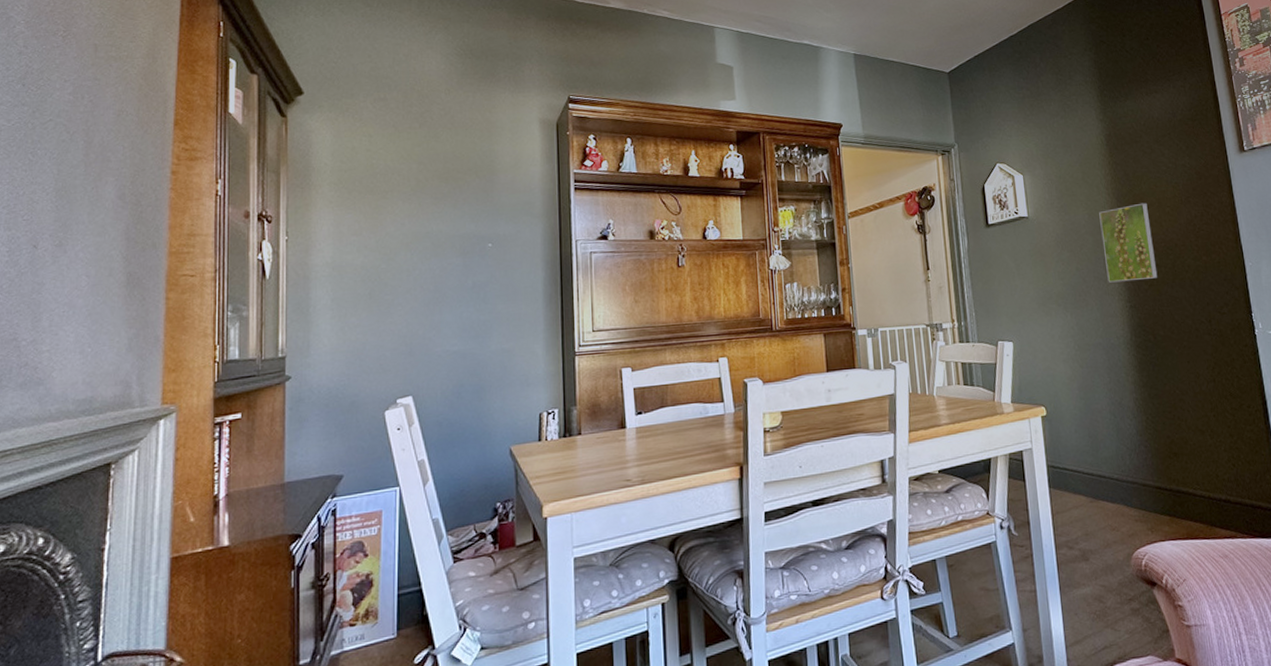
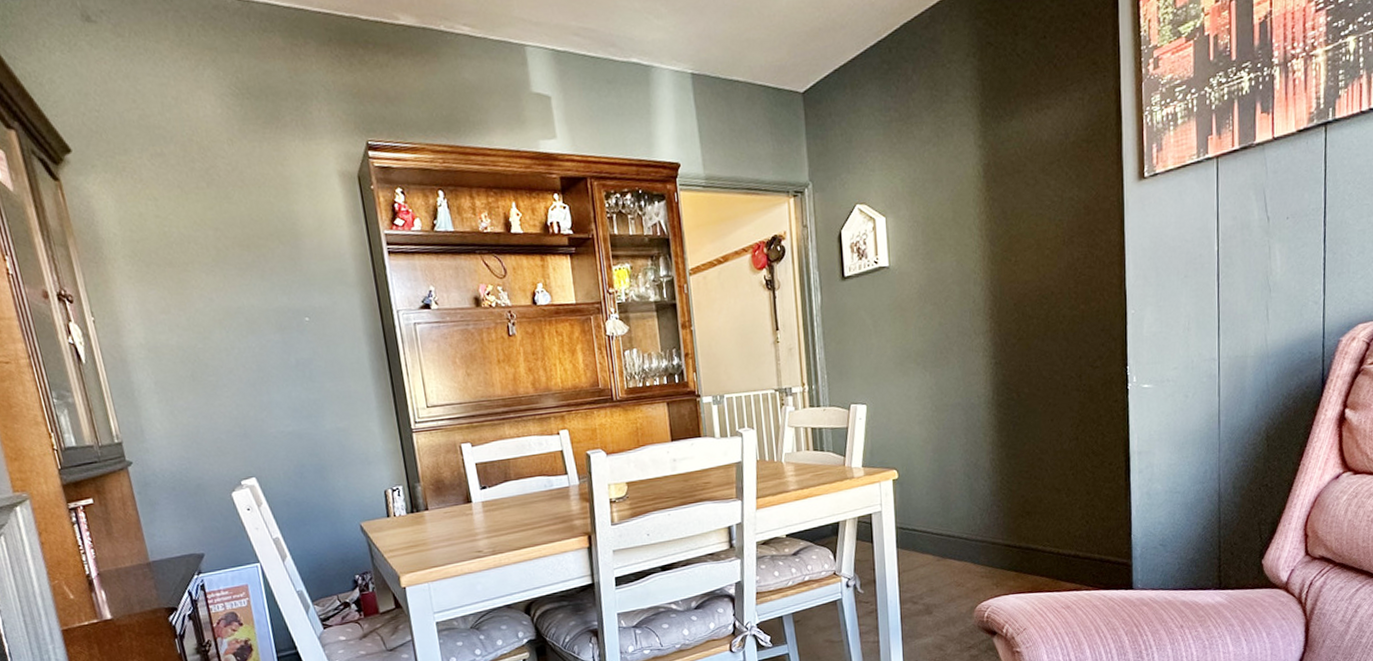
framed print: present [1099,202,1158,283] -> none [969,245,1029,338]

